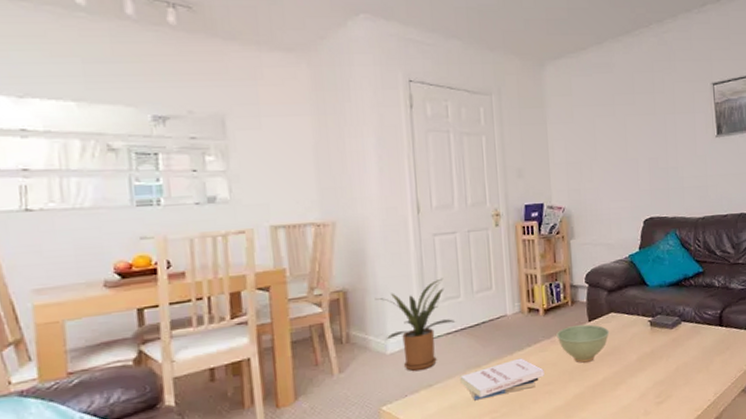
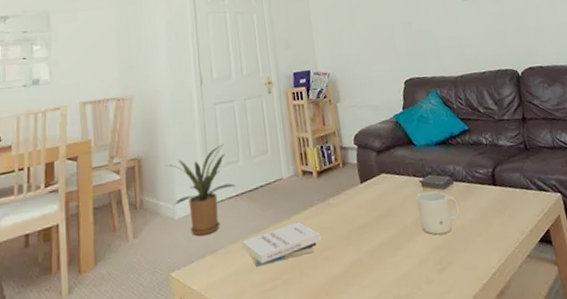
bowl: present [556,324,610,363] -> none [330,186,382,227]
mug: none [642,330,685,371] -> present [415,190,460,235]

